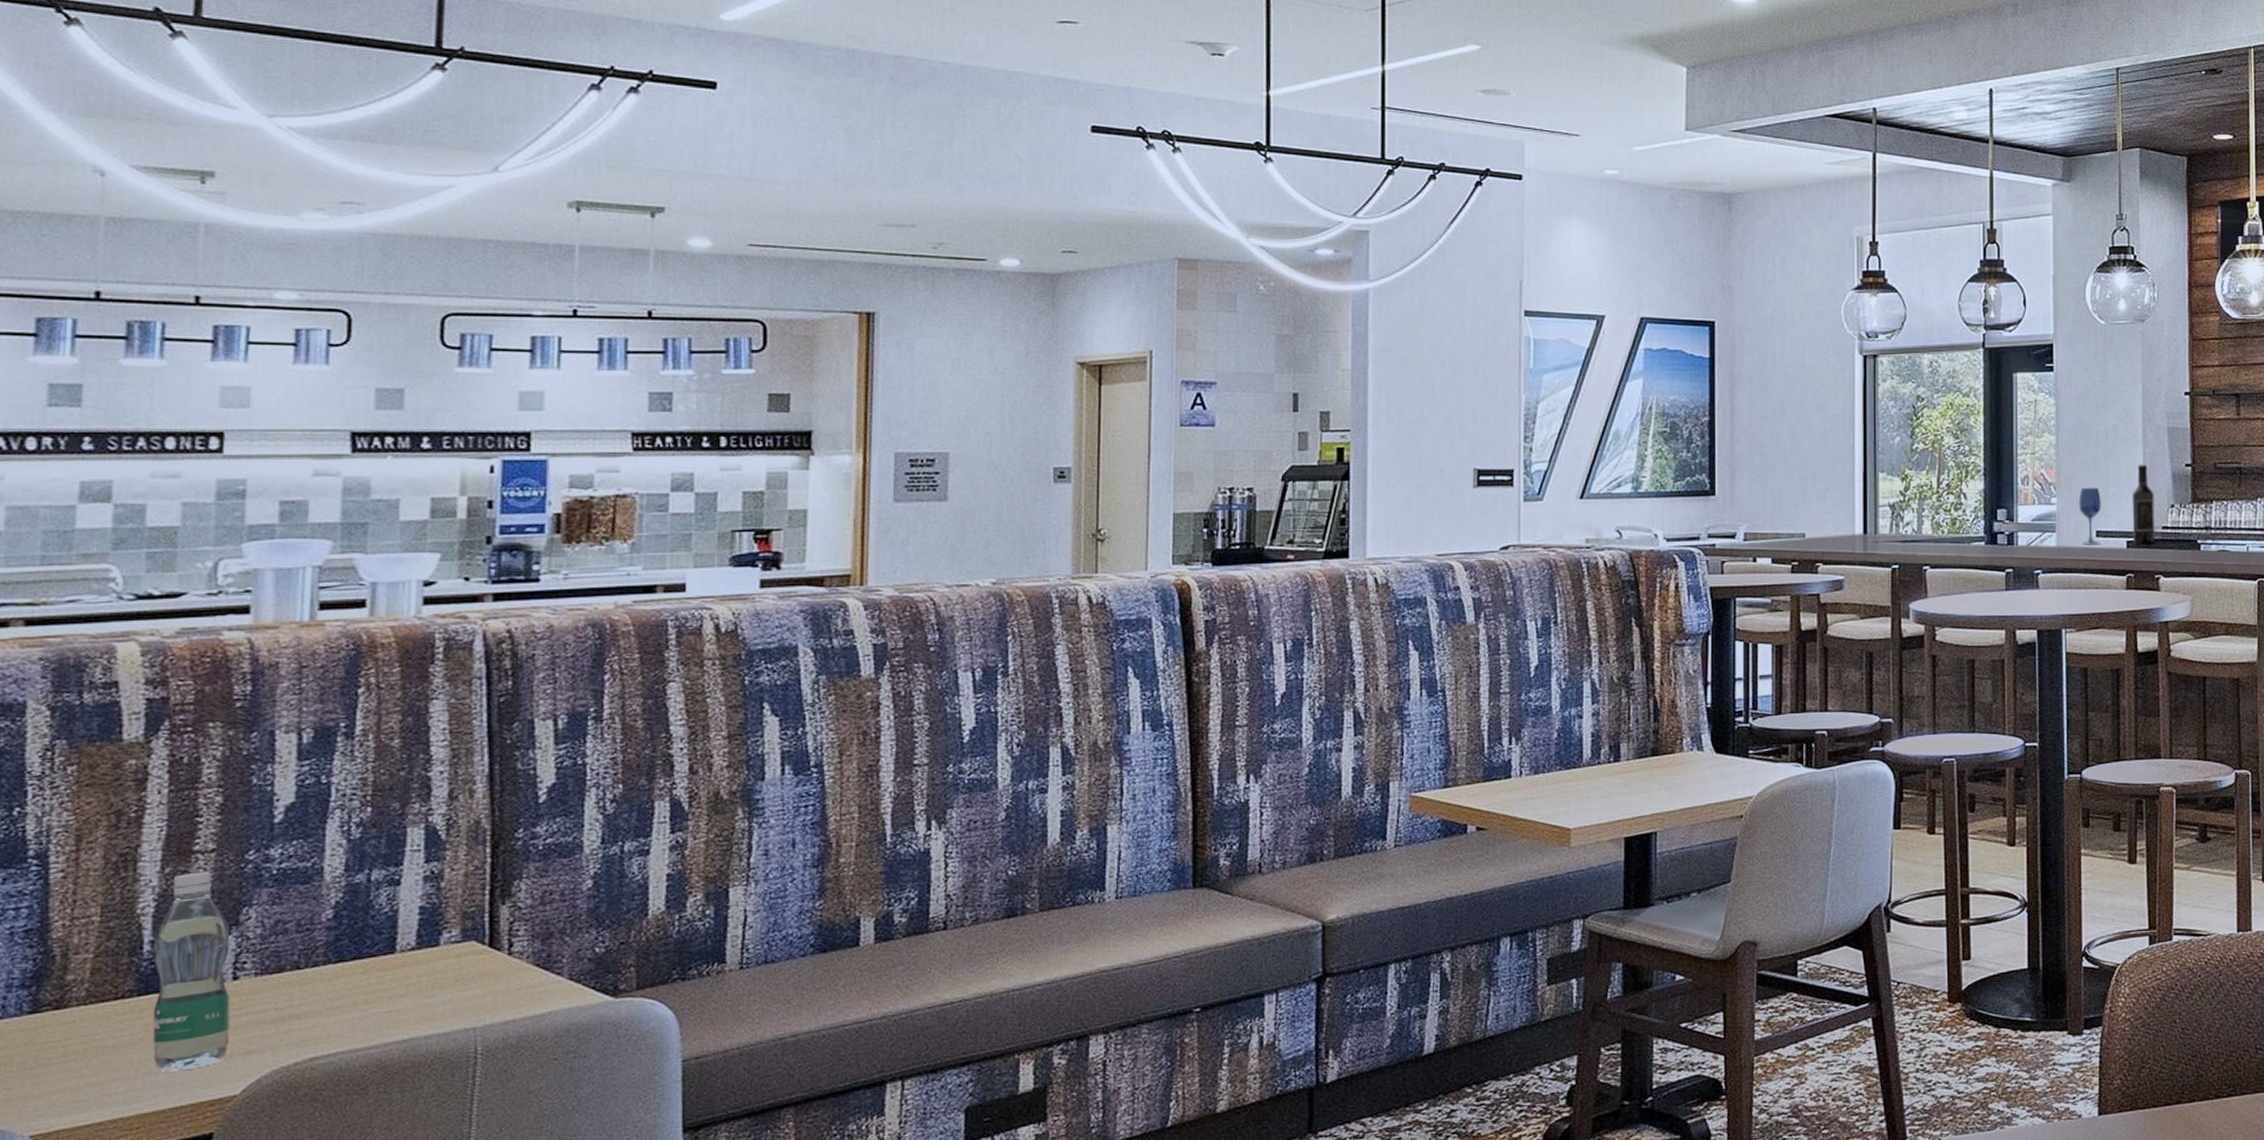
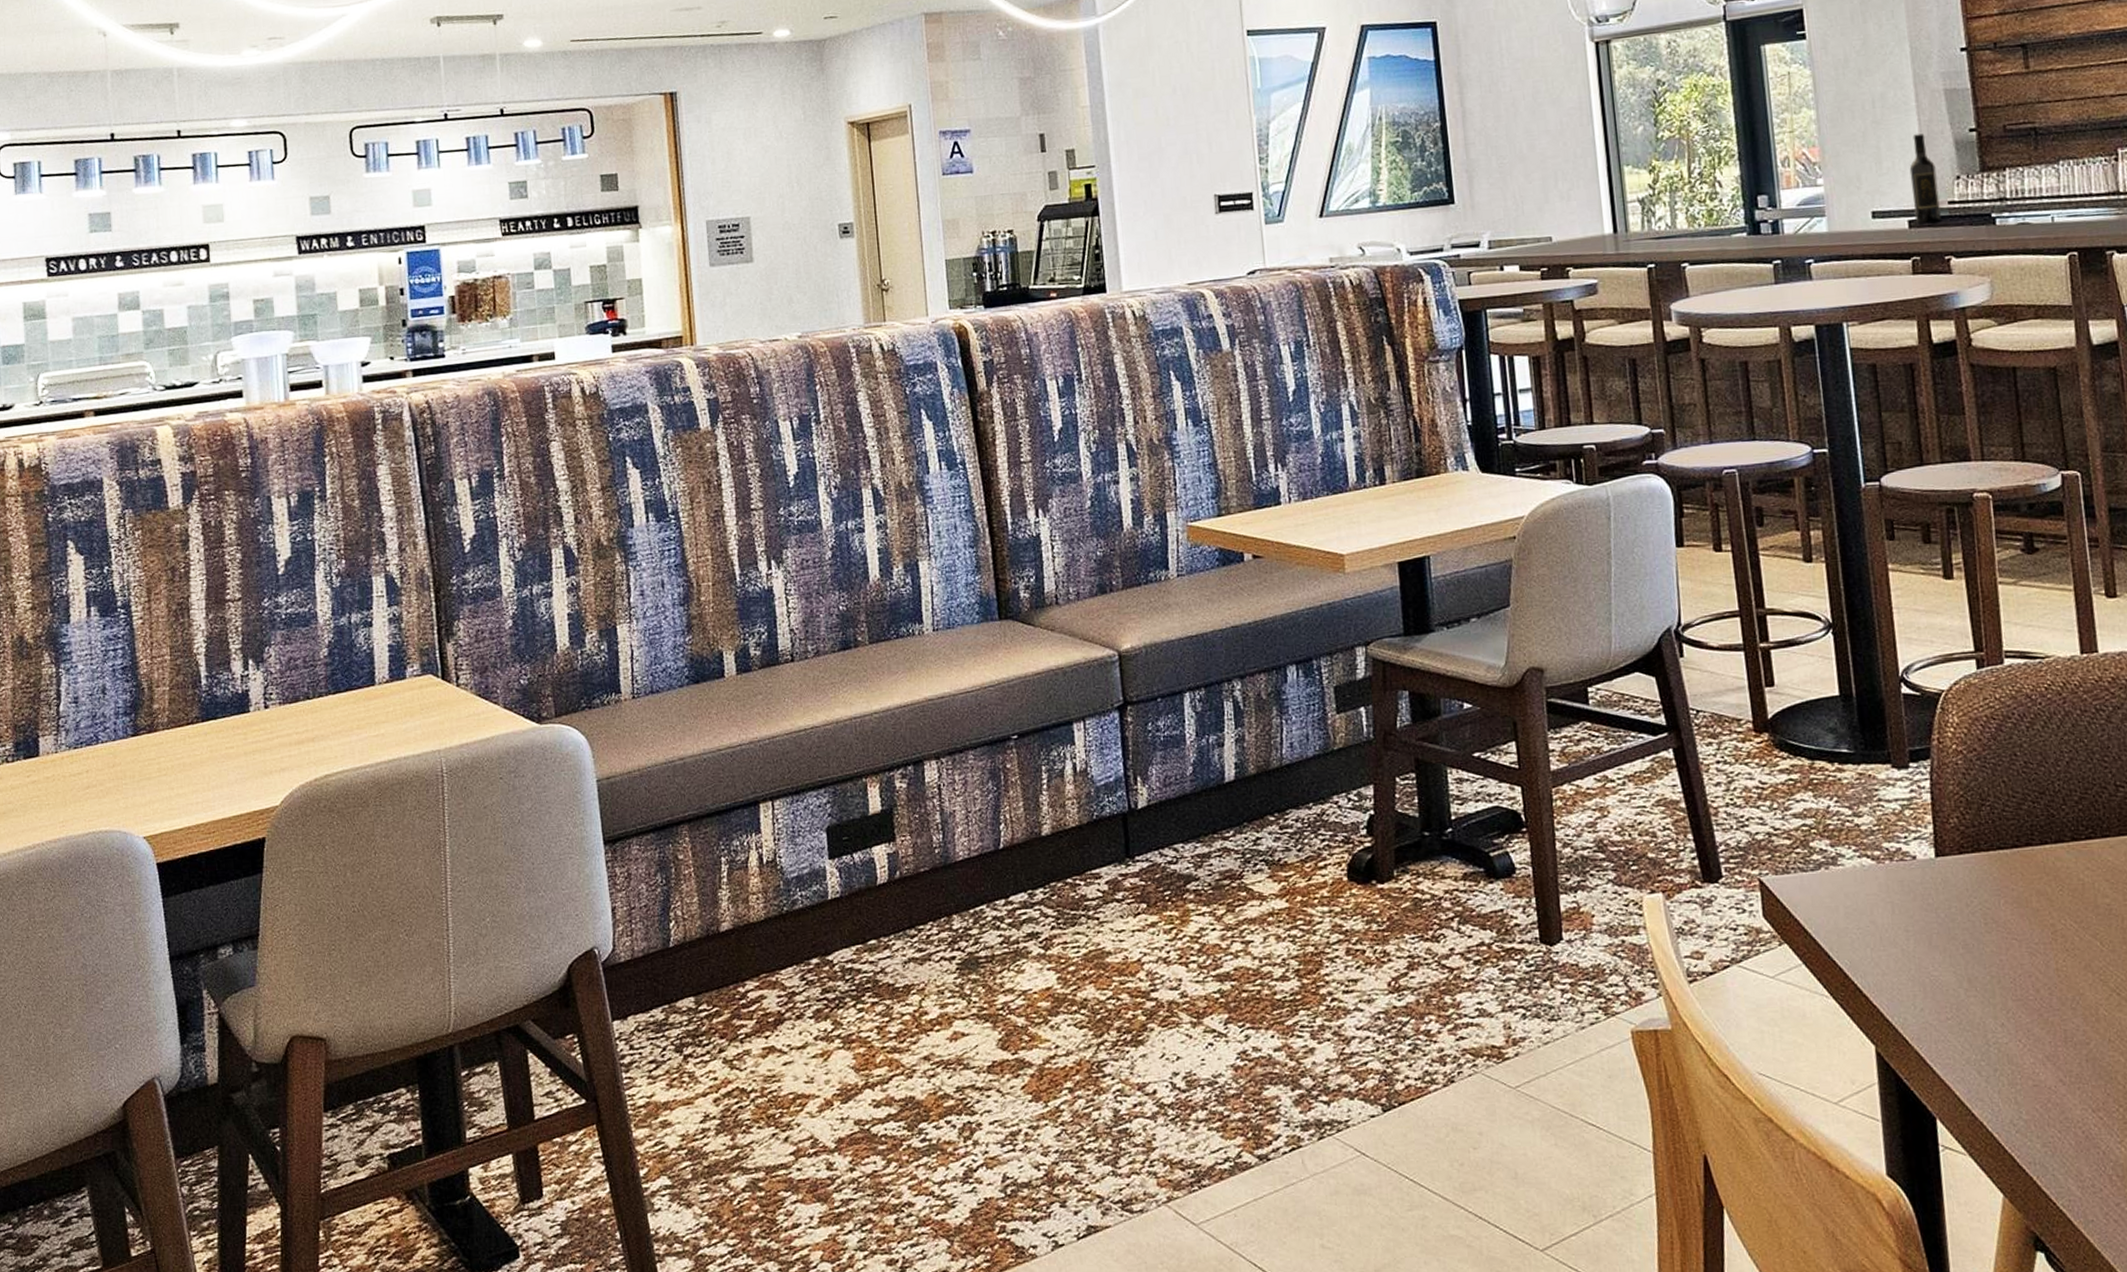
bottle: present [152,871,231,1072] -> none [207,617,268,786]
wineglass: present [2078,487,2101,545] -> none [1848,163,1878,228]

